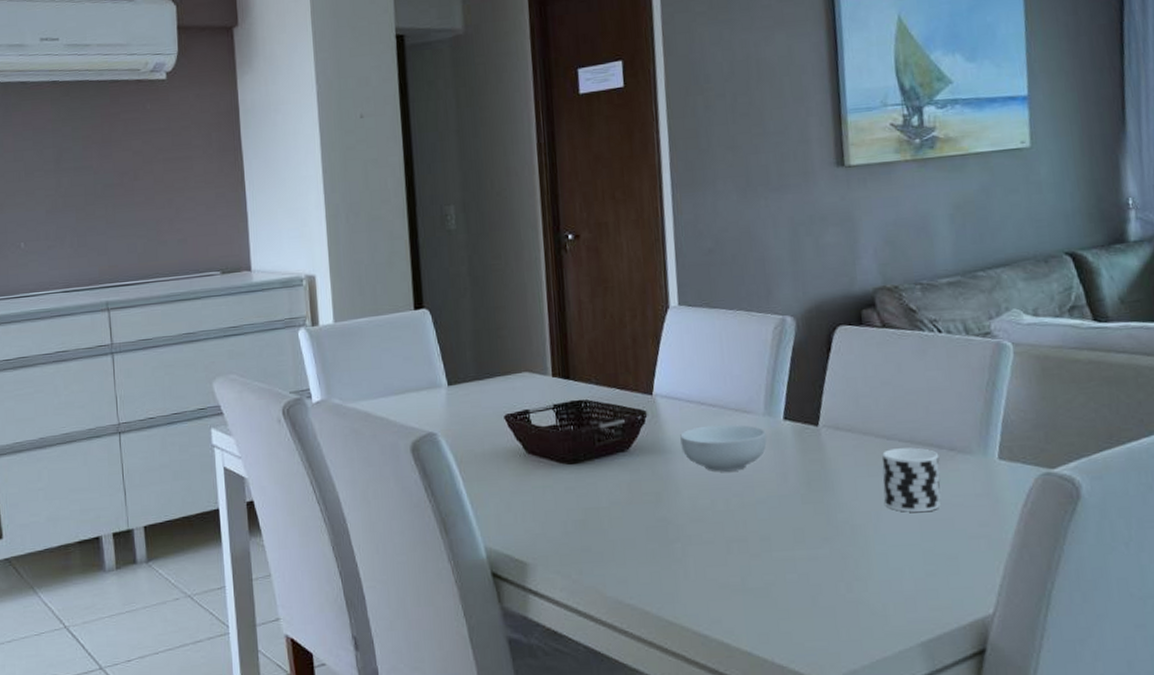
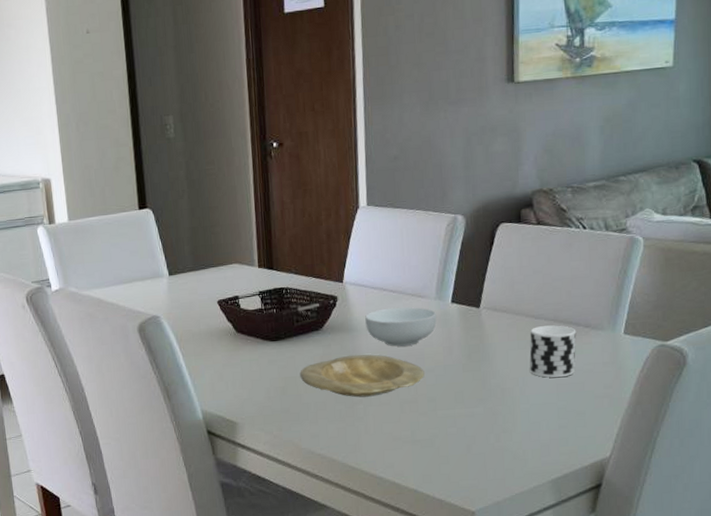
plate: none [603,480,755,534] -> present [300,354,425,398]

